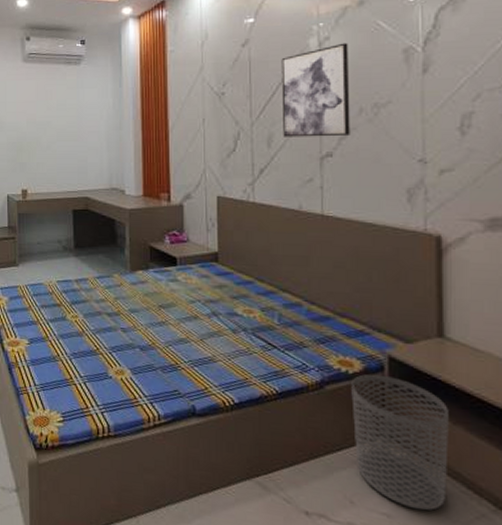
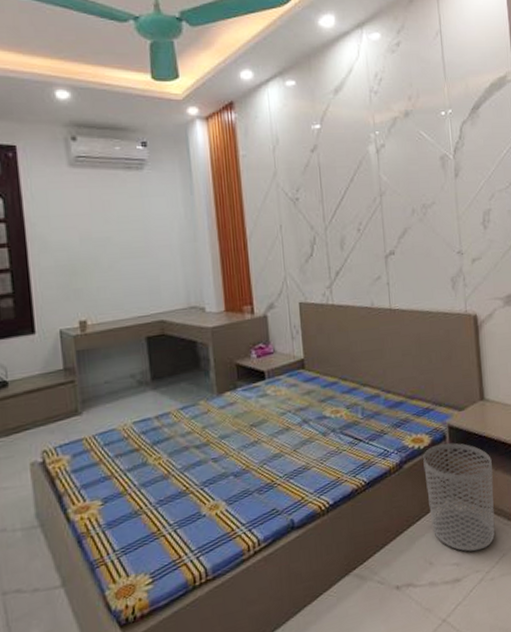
wall art: present [281,42,350,137] -> none [347,150,407,239]

